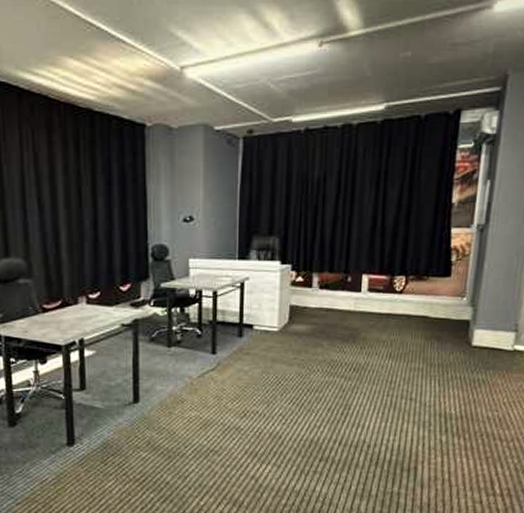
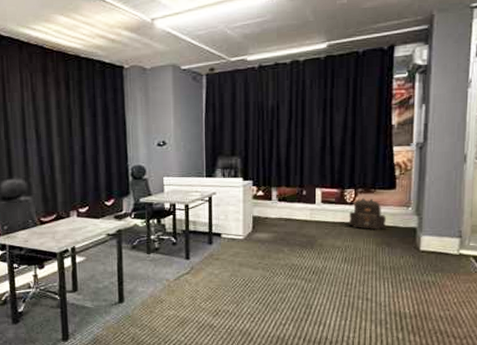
backpack: none [396,286,438,323] -> present [348,198,387,230]

